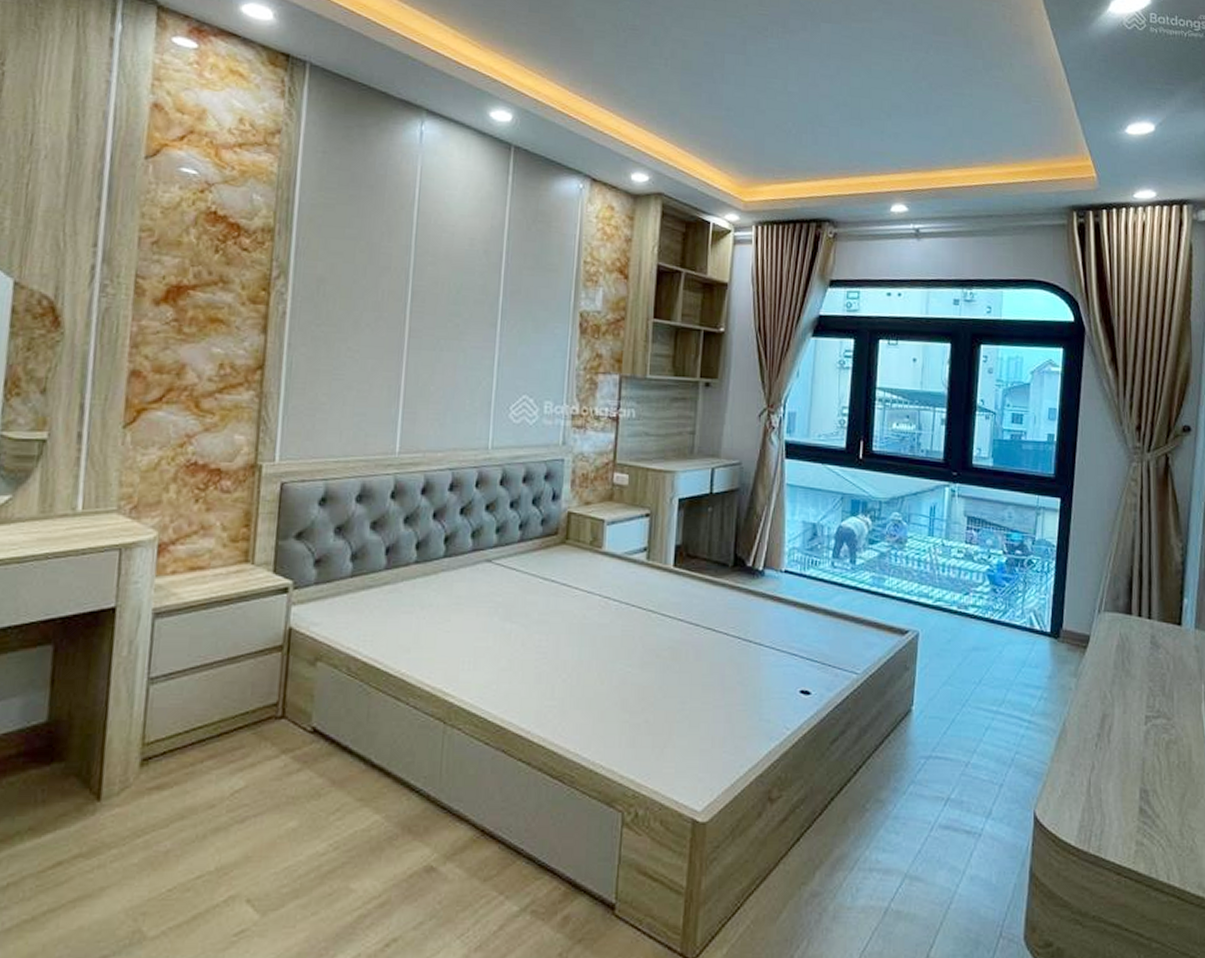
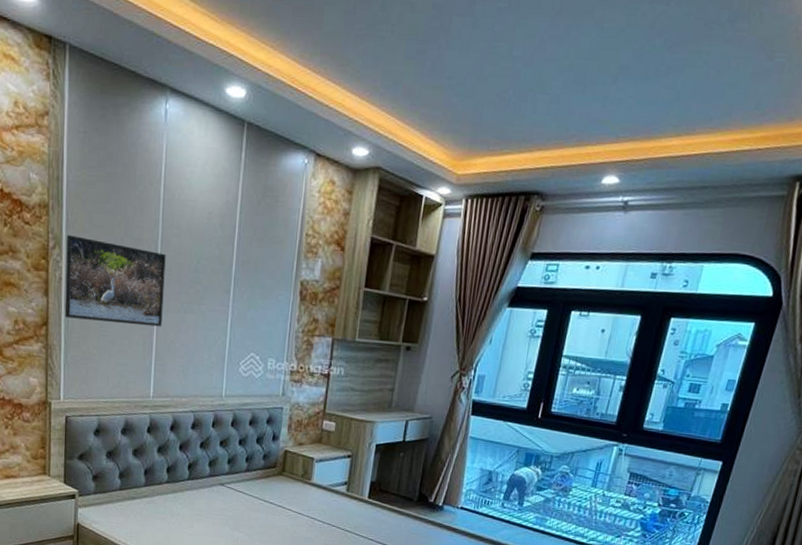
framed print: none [287,263,419,368] -> present [64,235,166,327]

